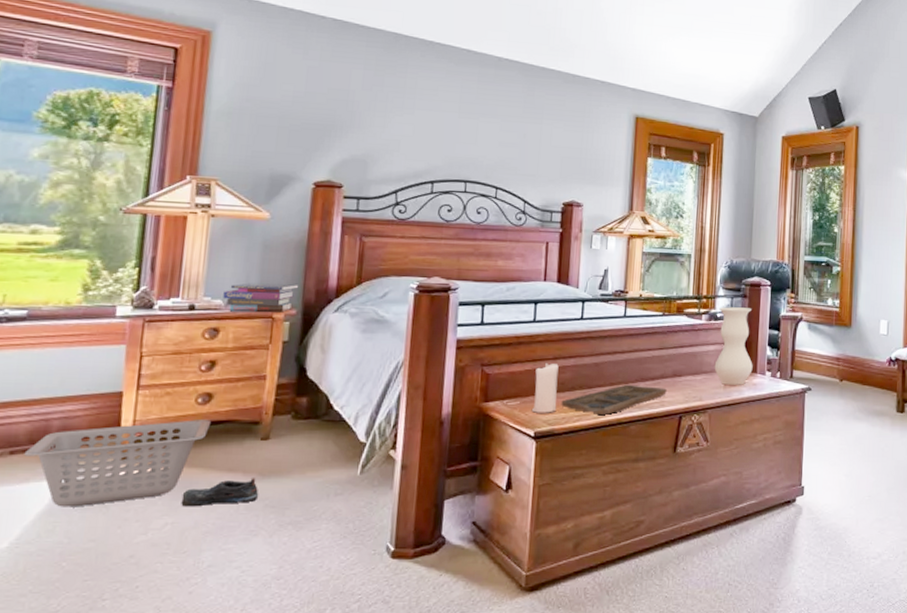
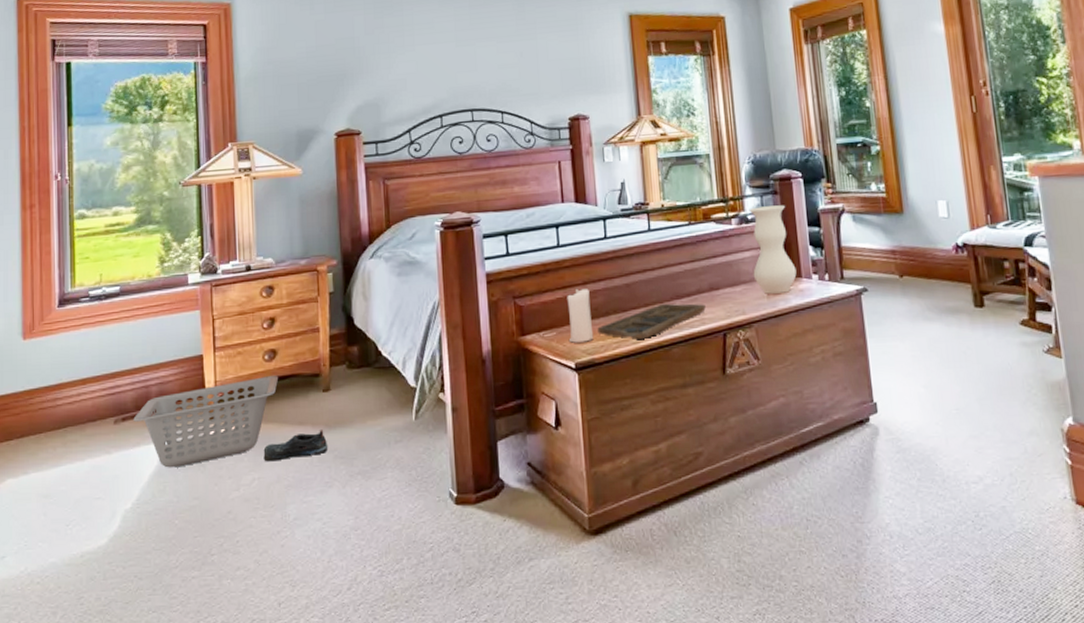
books: present [223,282,298,313] -> none [273,235,335,269]

